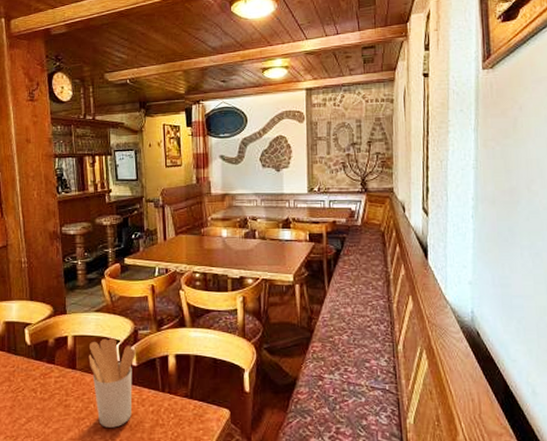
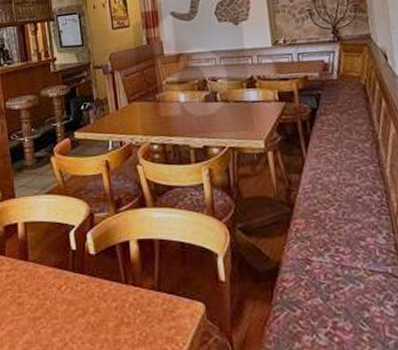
utensil holder: present [88,337,136,428] -> none [41,222,93,328]

